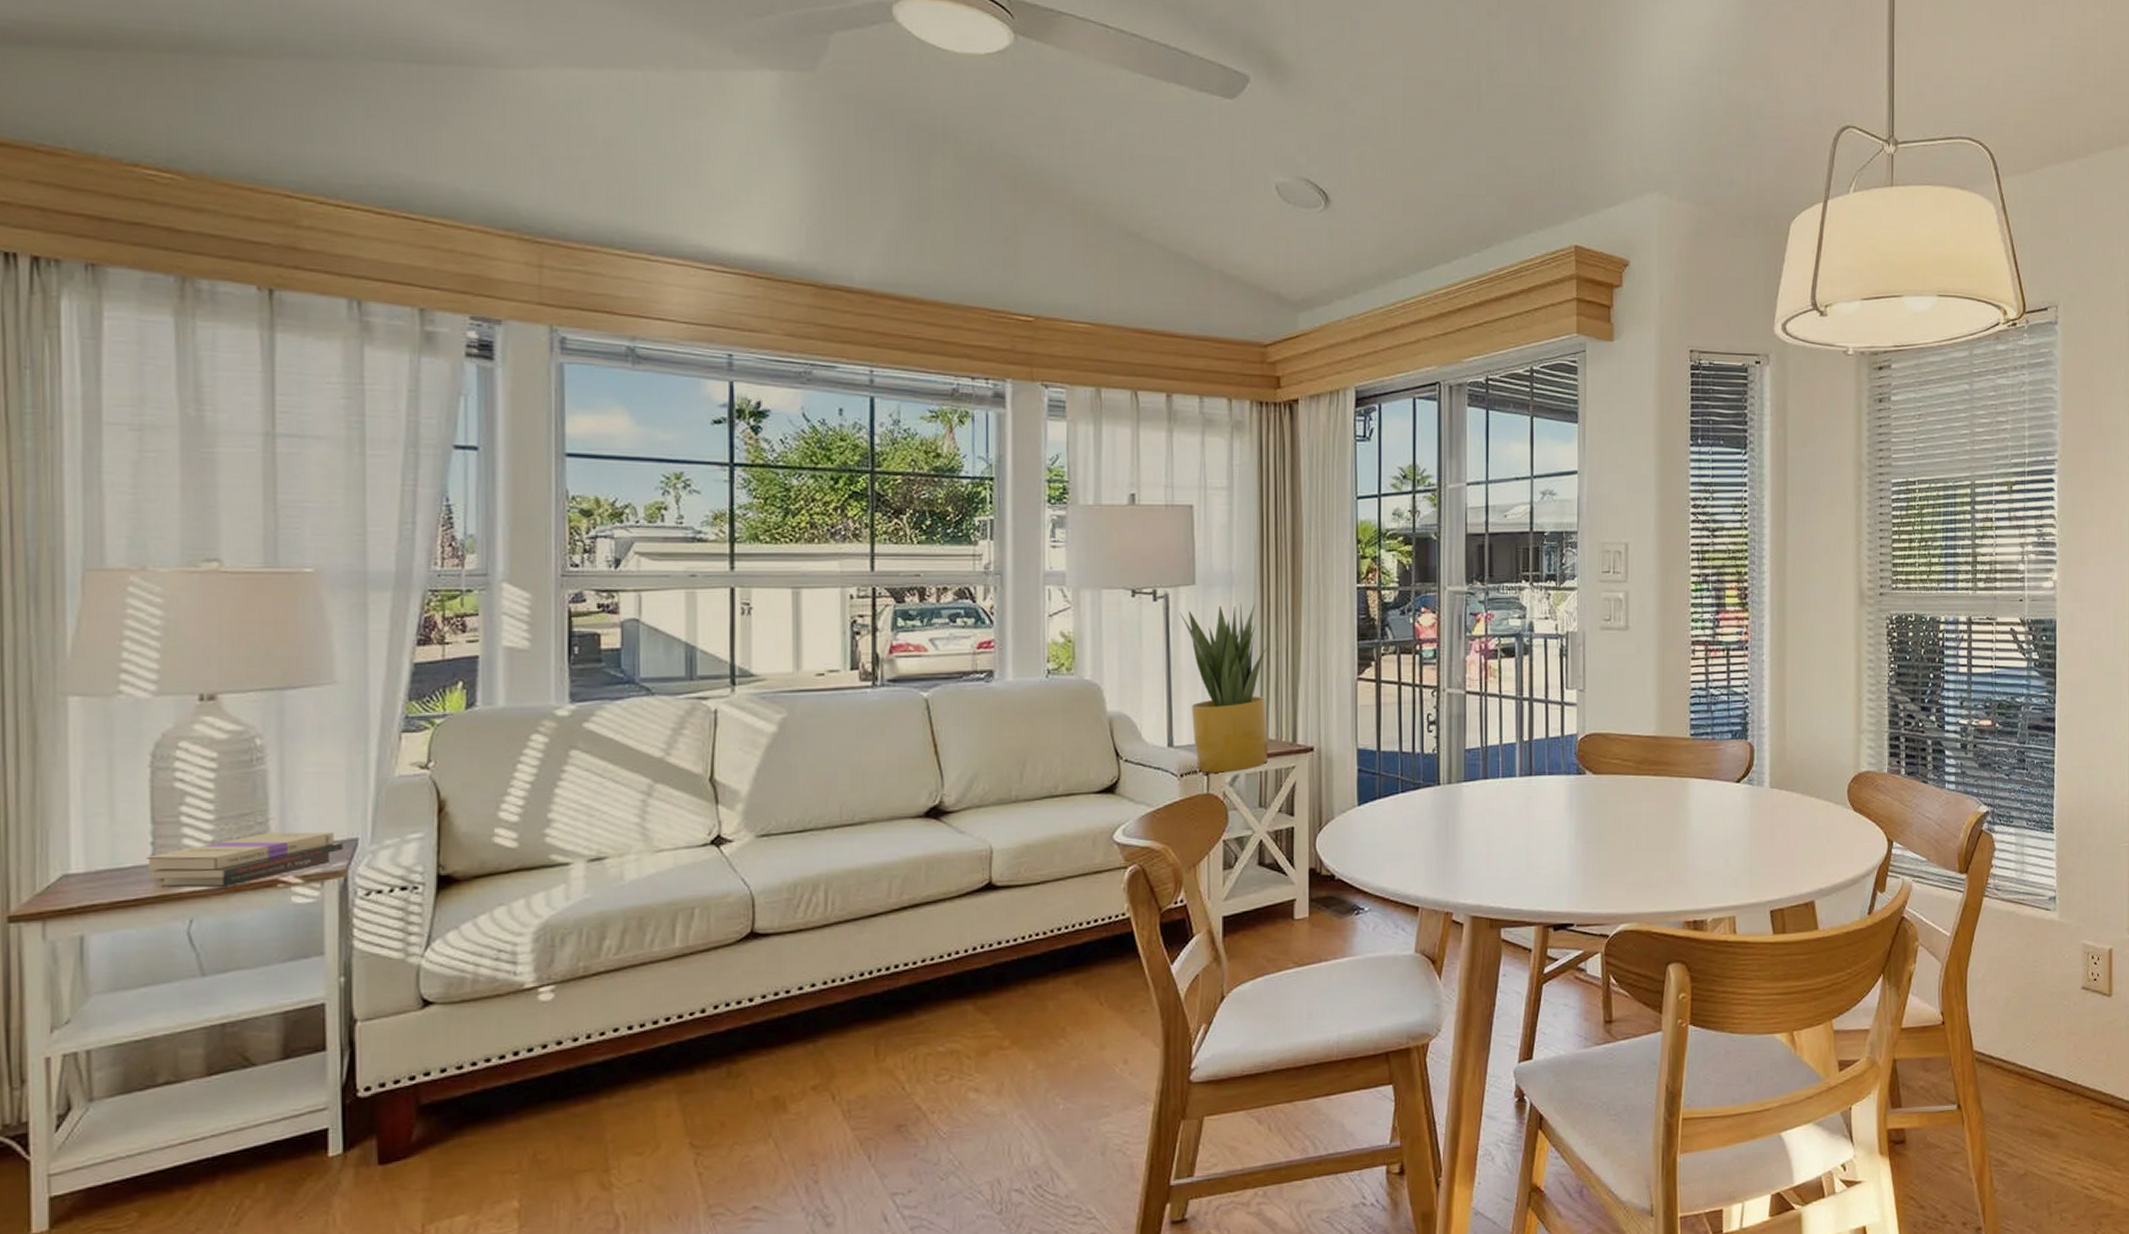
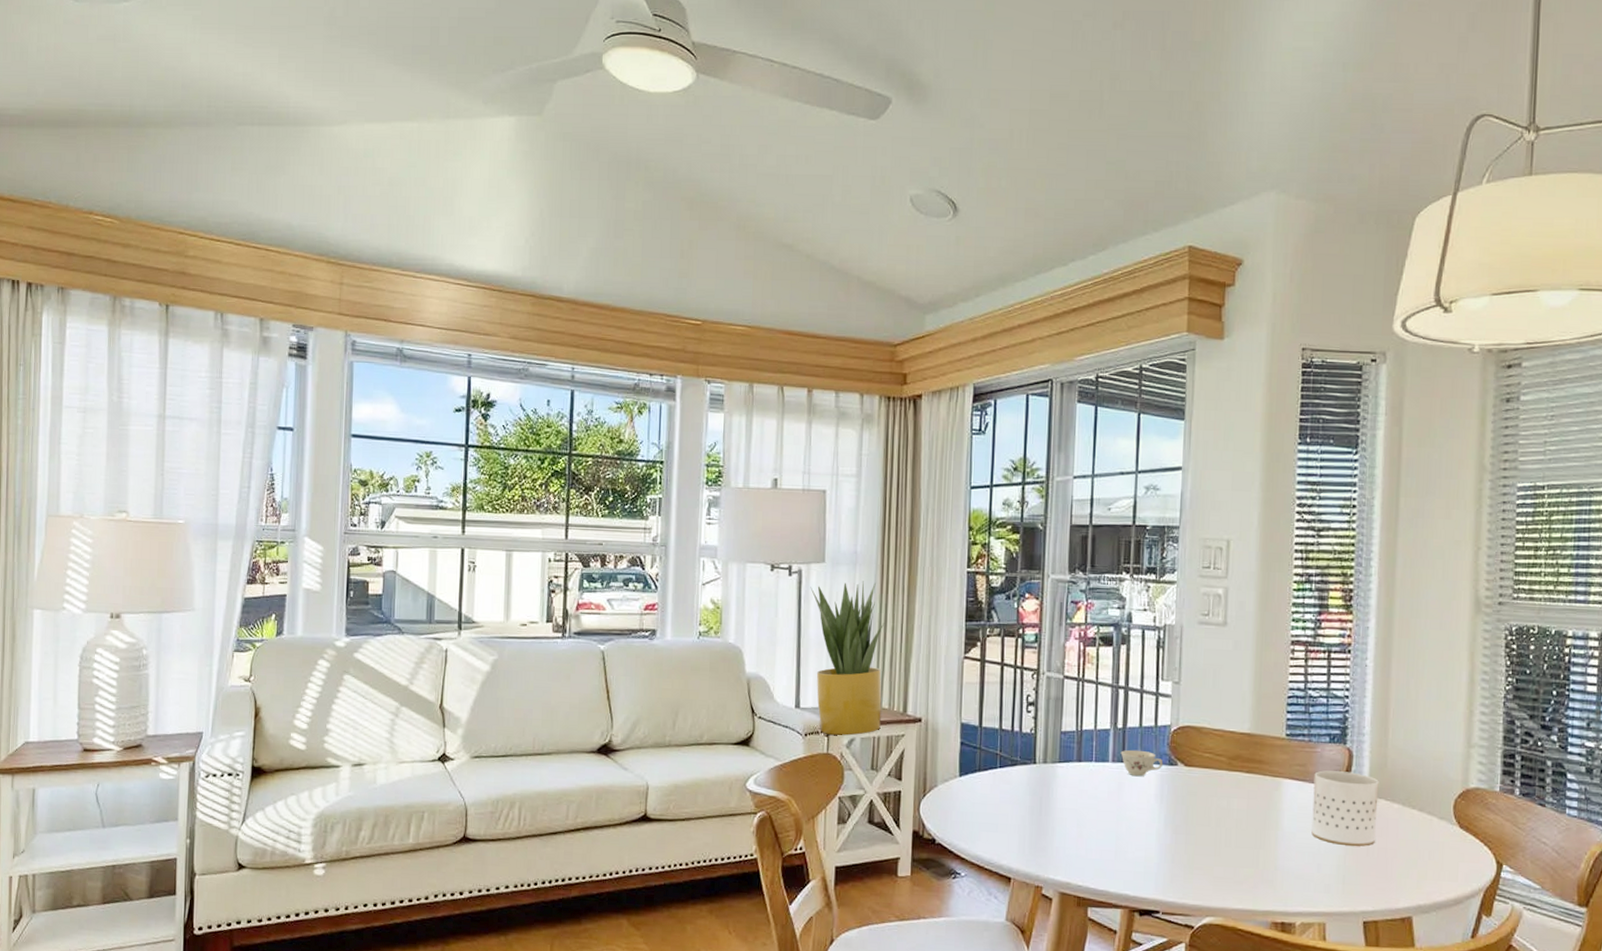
books: present [146,831,343,888] -> none [73,721,193,762]
teacup: none [1528,762,1572,788] -> present [1120,749,1164,776]
mug: none [1718,766,1779,838] -> present [1311,770,1379,846]

